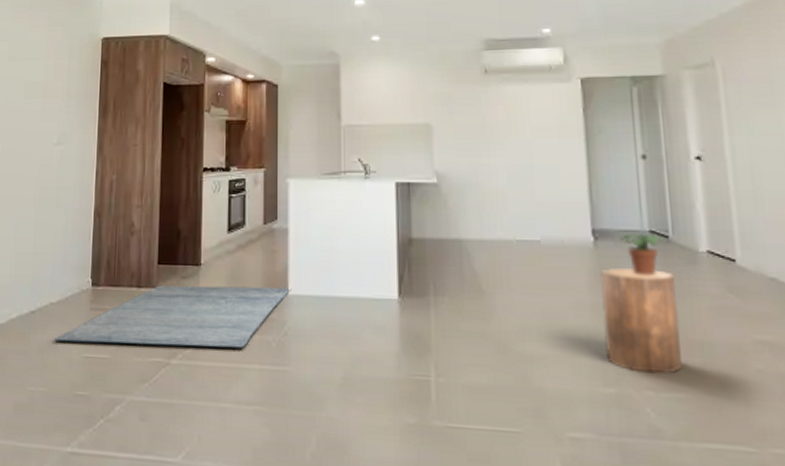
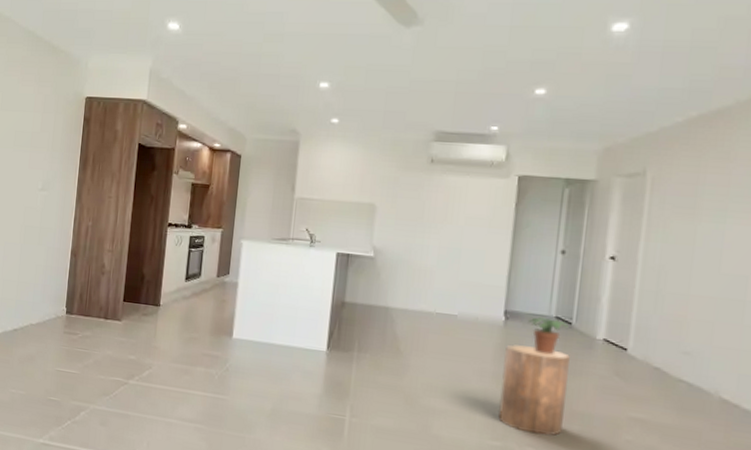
rug: present [54,285,292,349] -> none [33,319,236,378]

